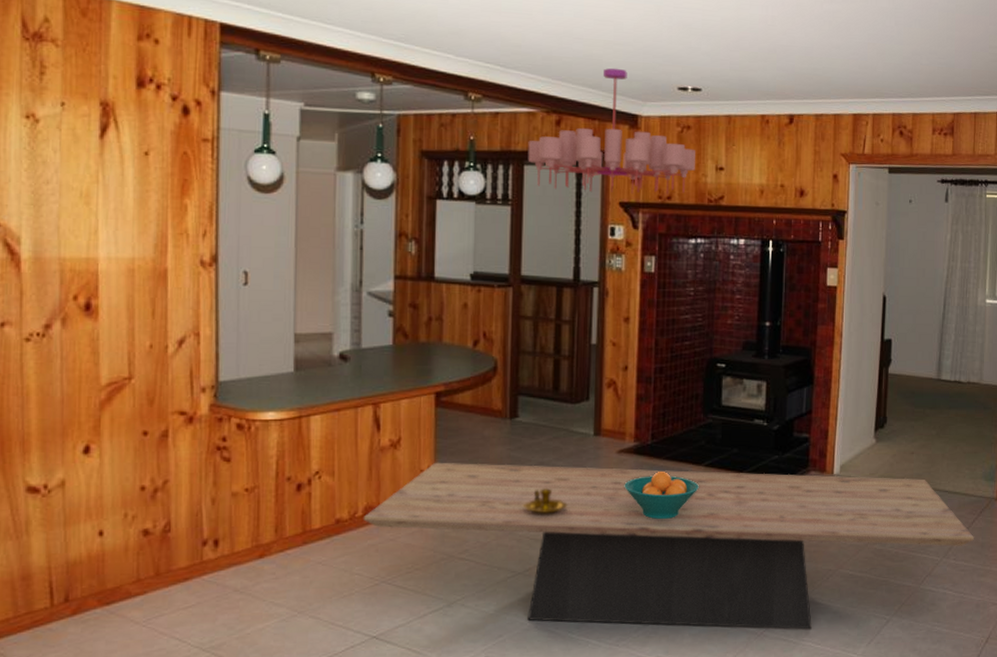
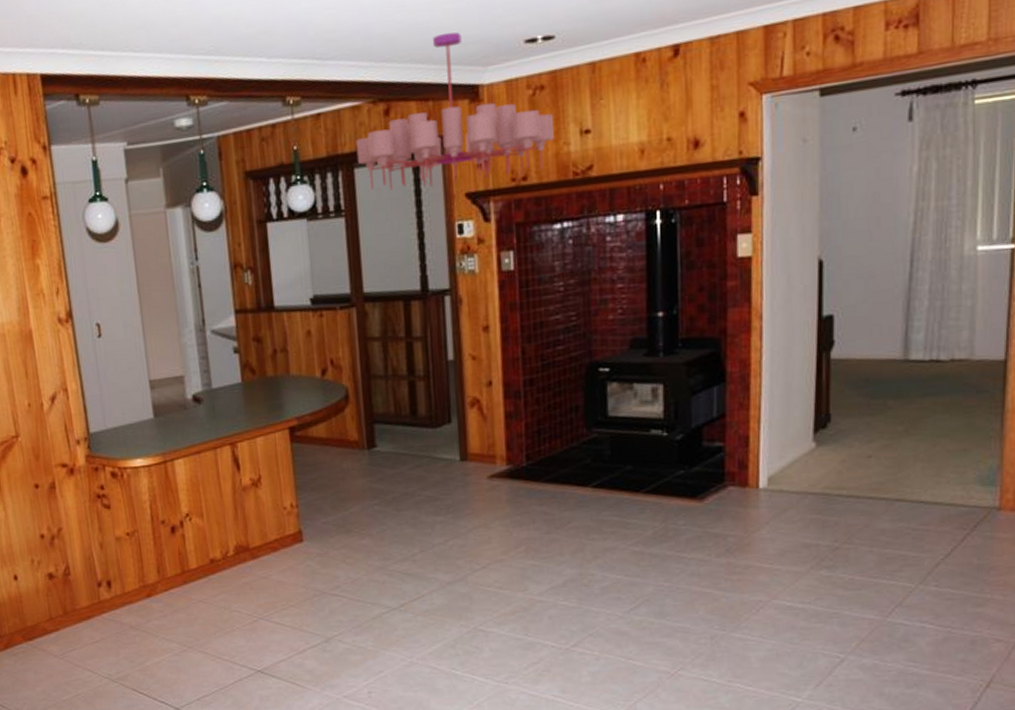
dining table: present [363,463,974,630] -> none [234,488,966,669]
candlestick: present [522,488,568,515] -> none [390,520,439,549]
fruit bowl: present [624,470,699,520] -> none [499,495,587,550]

